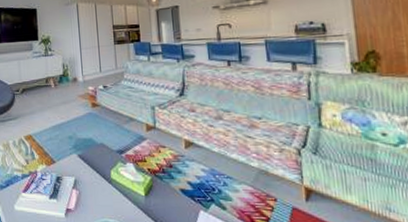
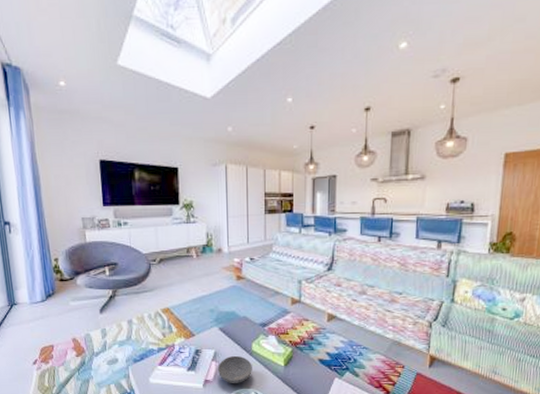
bowl: none [79,183,113,213] -> present [218,355,252,383]

